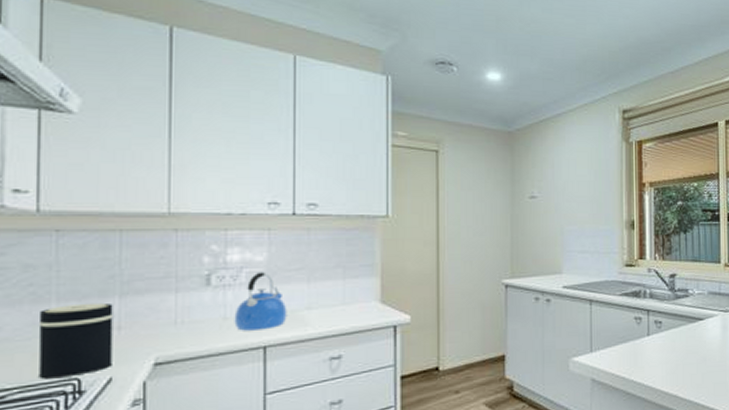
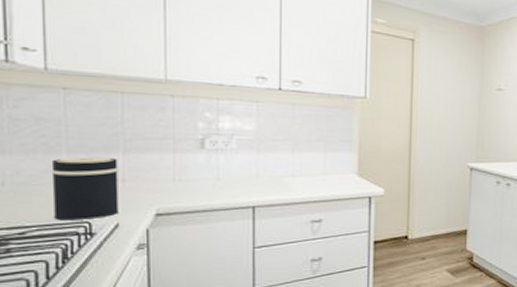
kettle: present [234,272,287,331] -> none [226,139,274,192]

